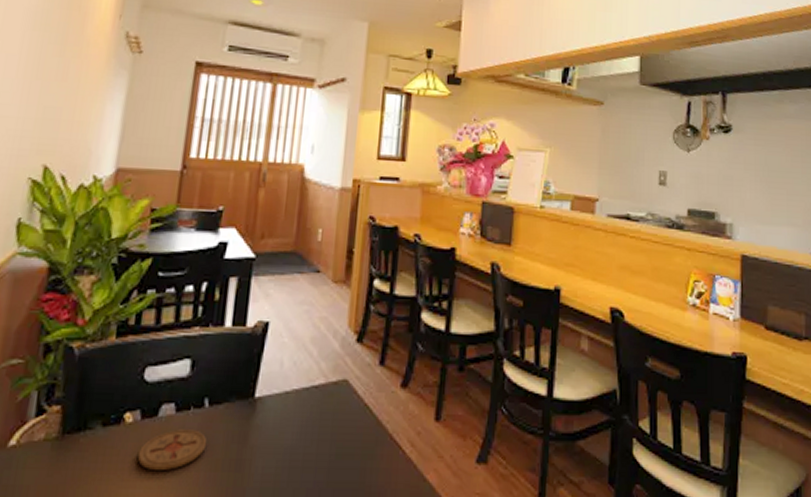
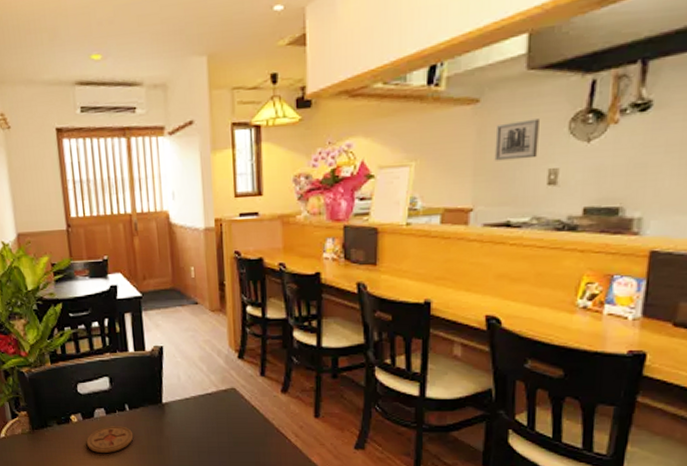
wall art: none [616,125,650,160] -> present [494,118,539,161]

